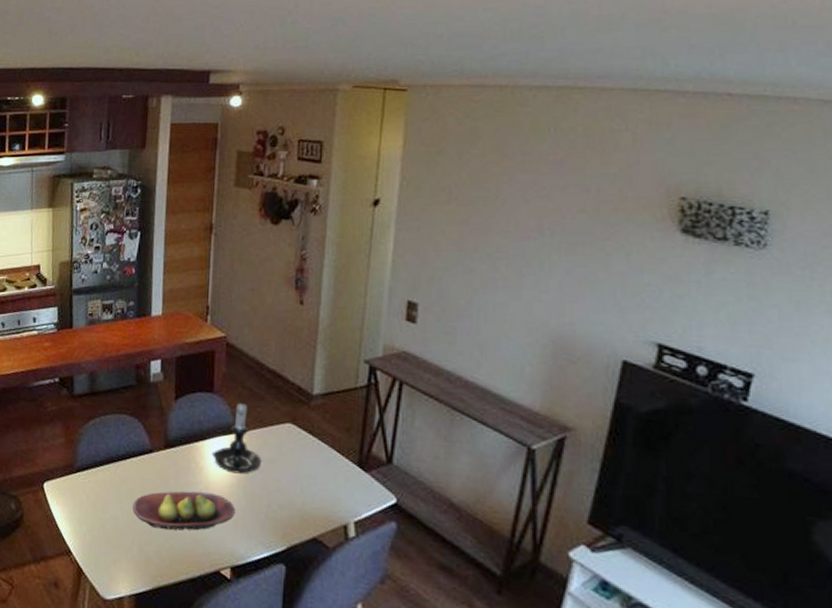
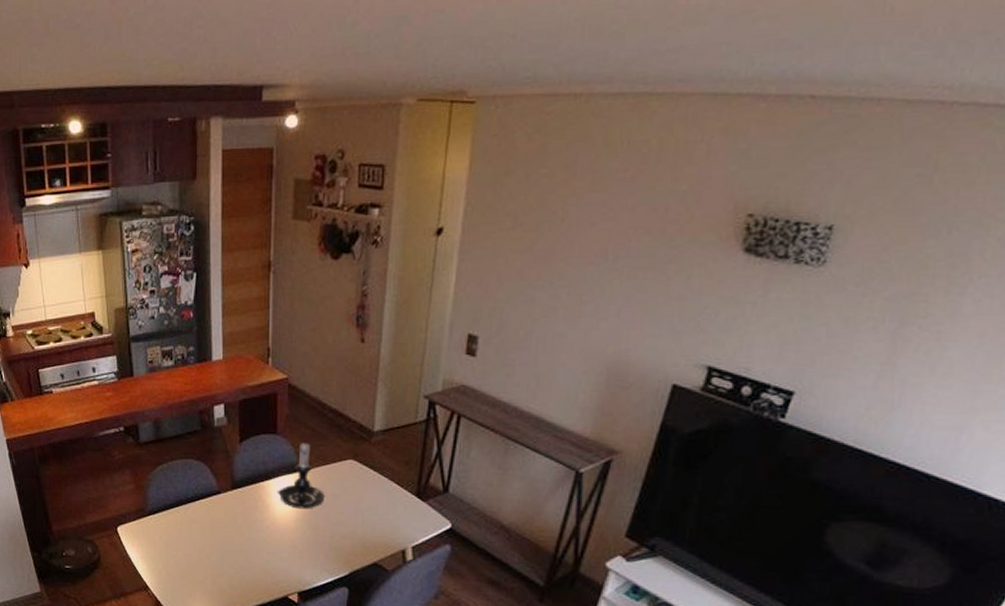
fruit bowl: present [133,491,236,531] -> none [204,527,301,564]

